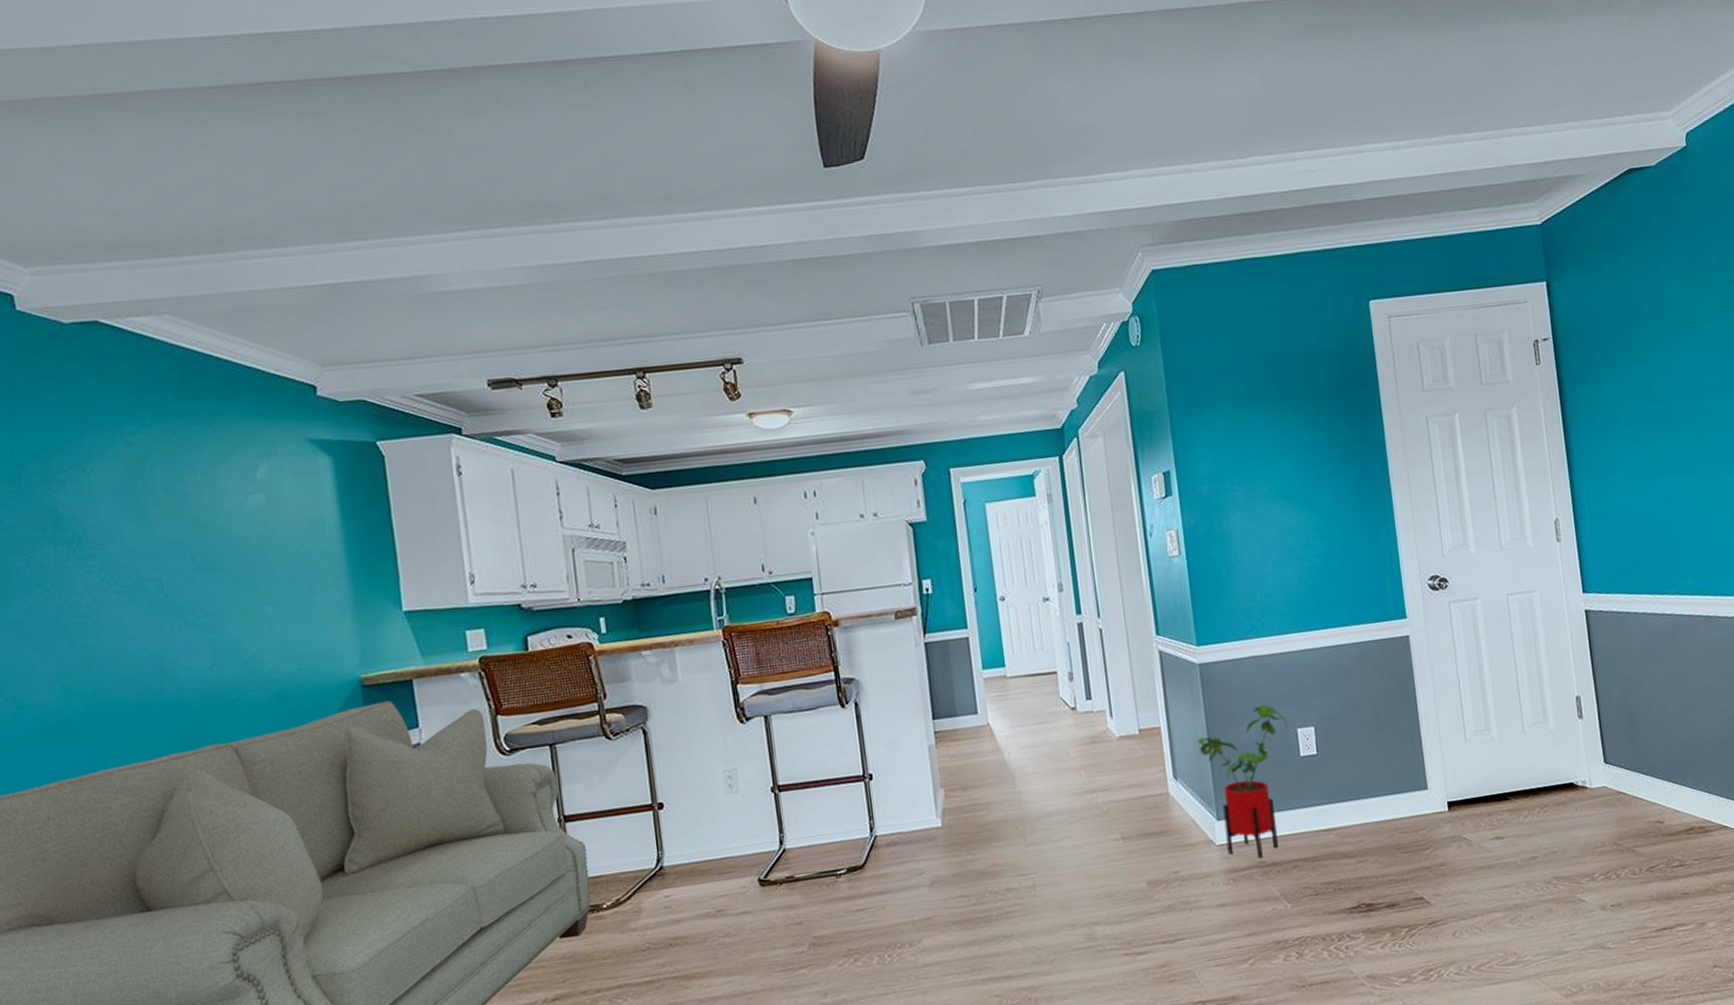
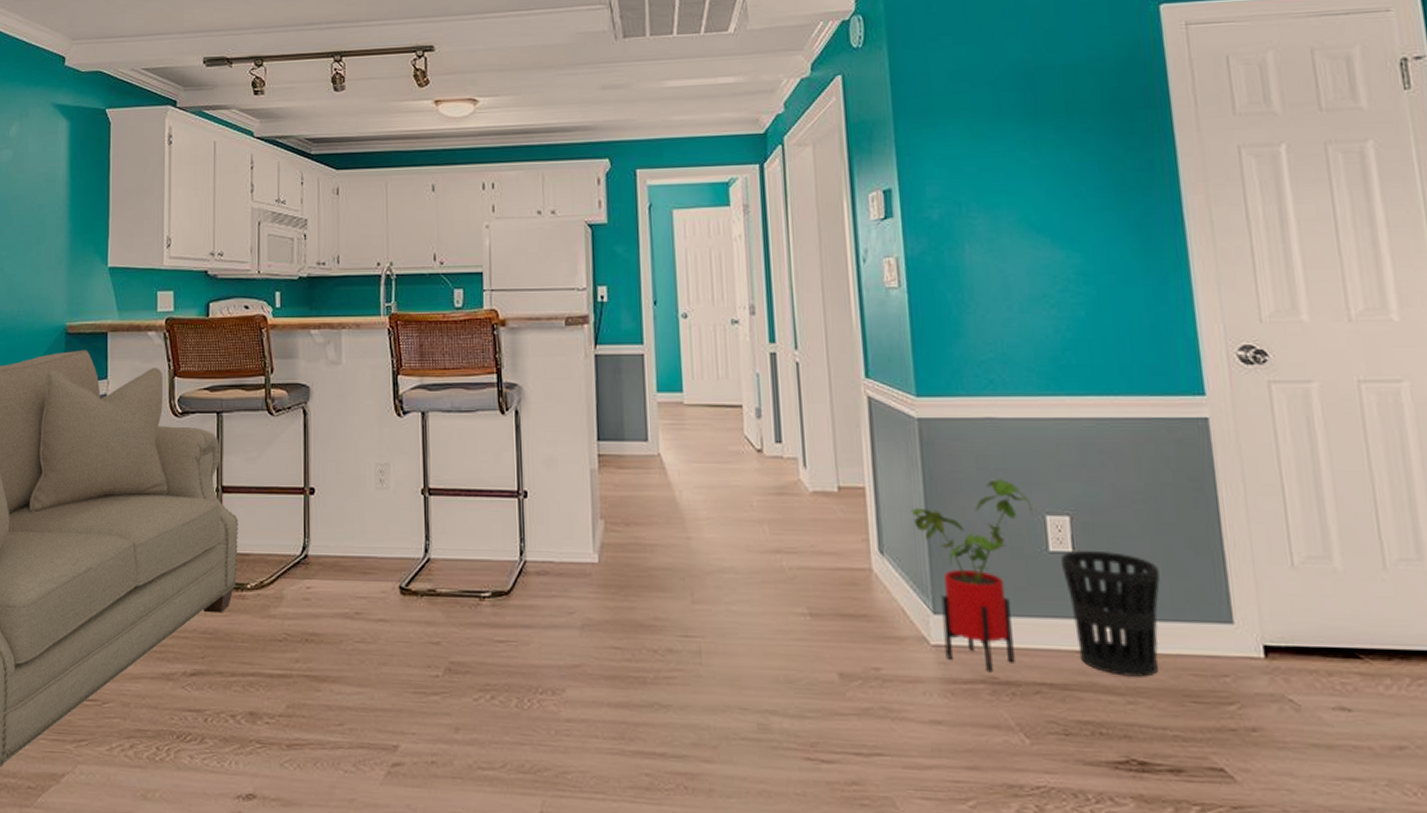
wastebasket: none [1309,749,1378,843] -> present [1061,550,1160,677]

